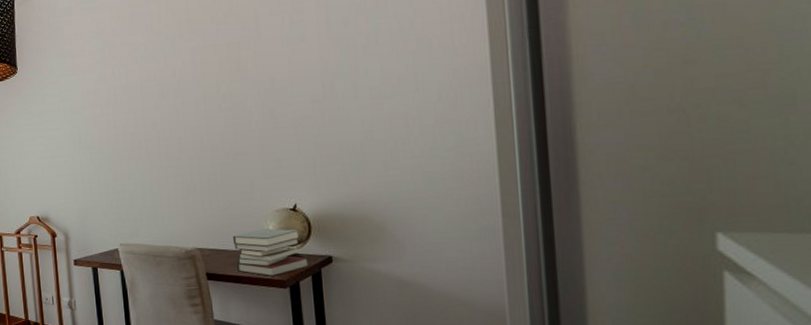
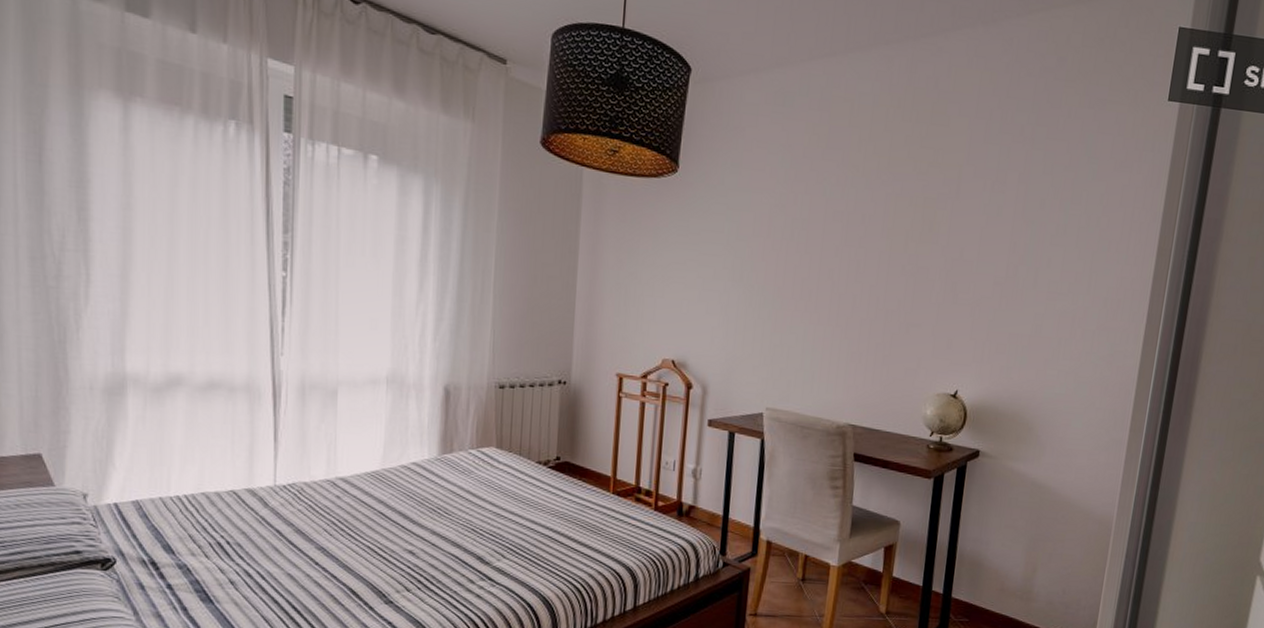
books: present [232,228,308,277] -> none [886,412,957,466]

